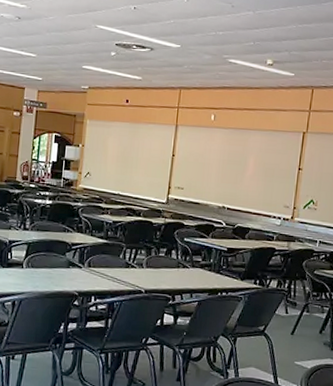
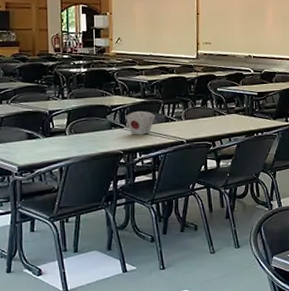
takeout container: none [84,252,117,278] -> present [125,111,158,135]

